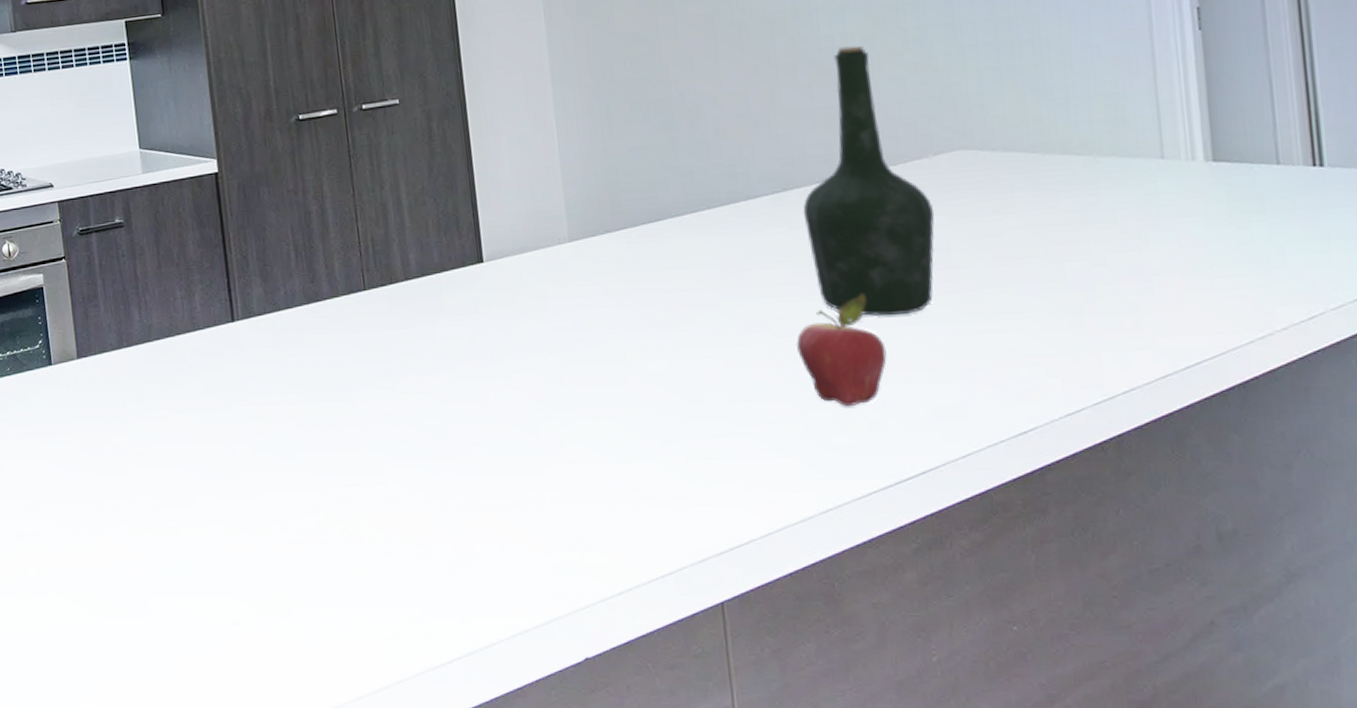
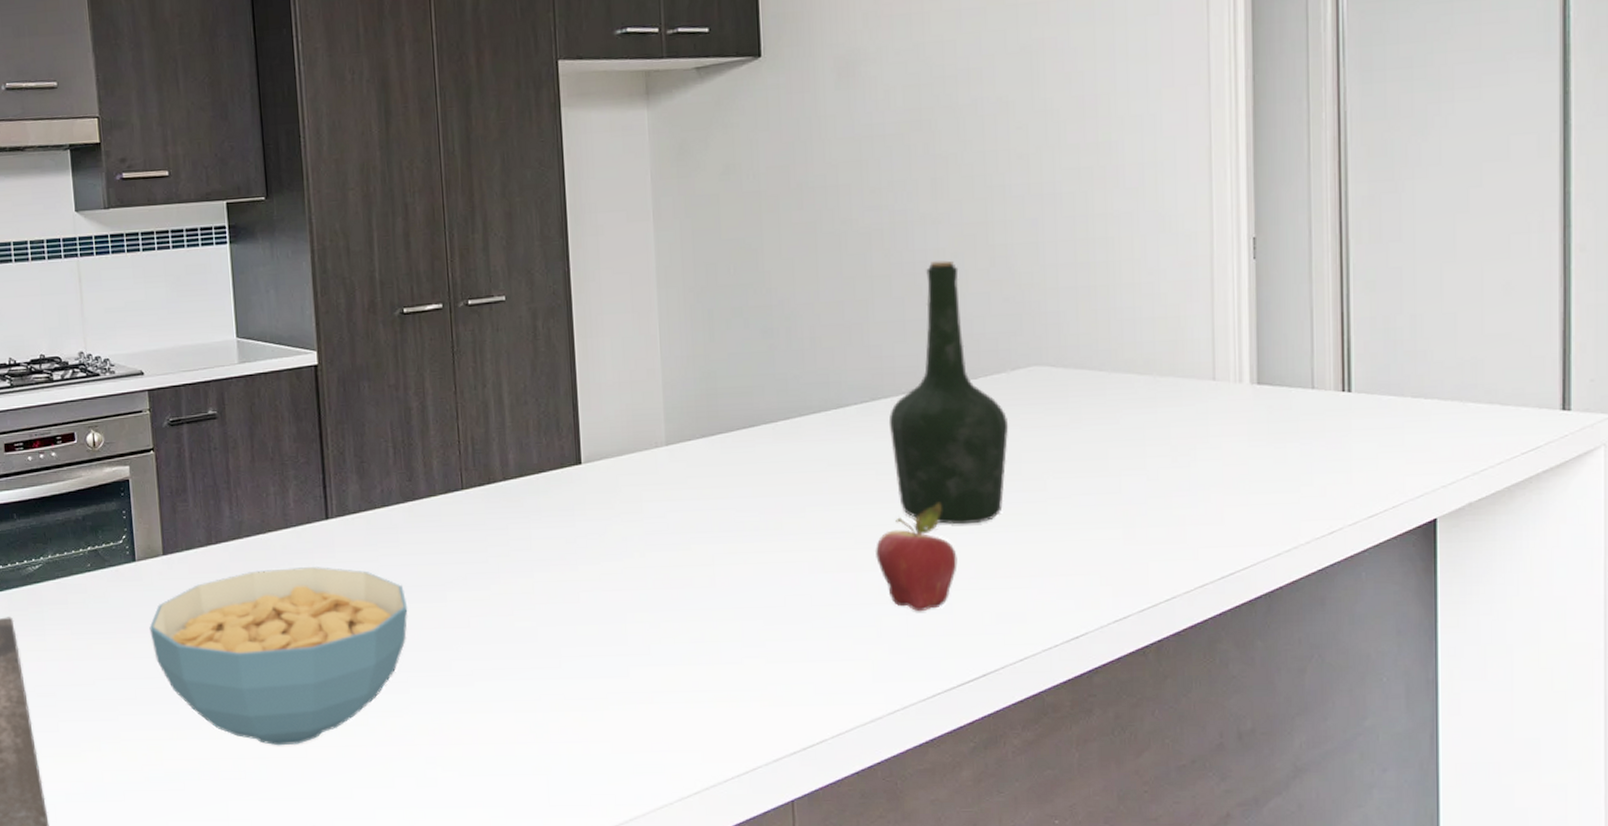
cereal bowl: none [67,368,316,544] -> present [149,567,408,746]

